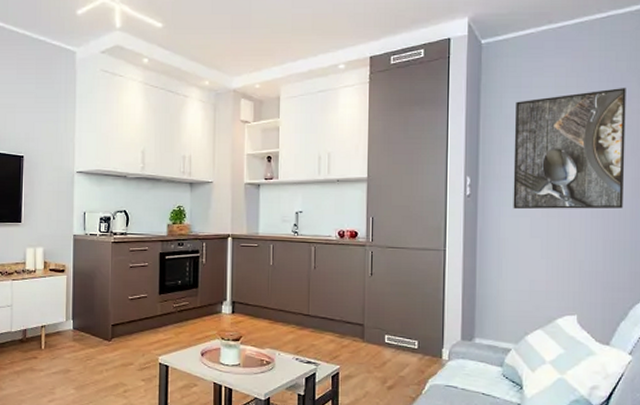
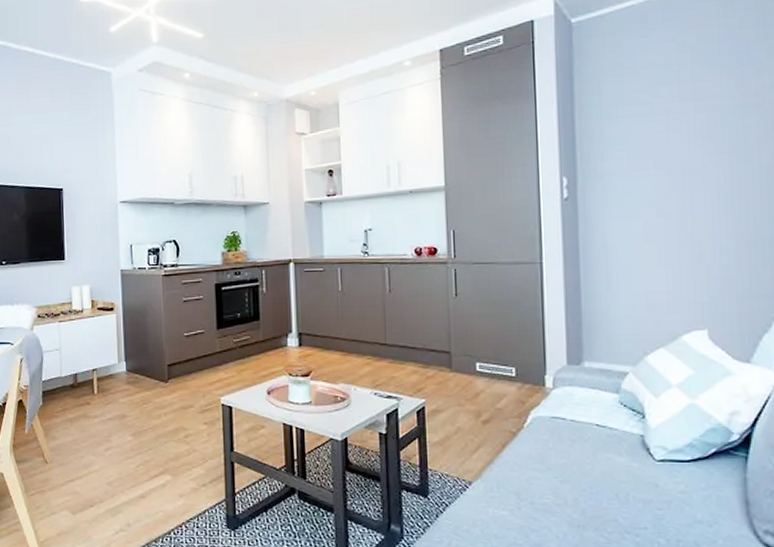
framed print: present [513,88,626,210] -> none [617,59,758,211]

